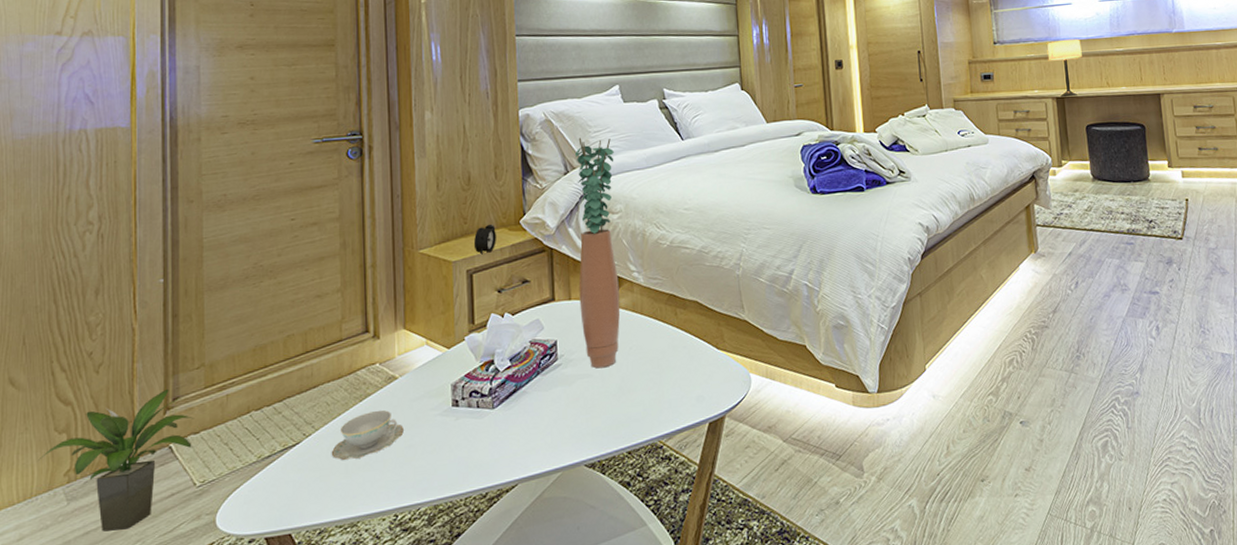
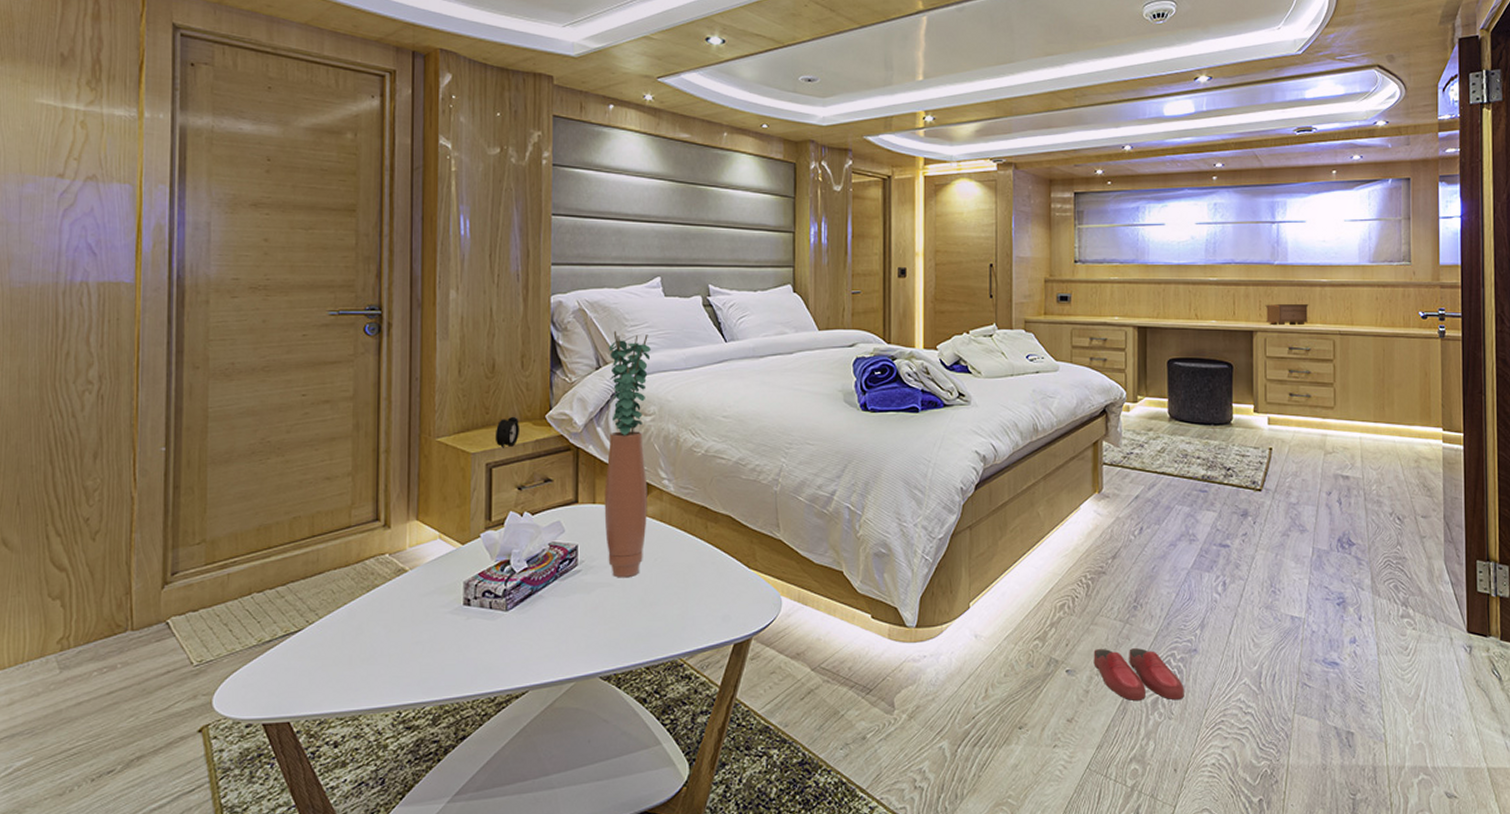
potted plant: present [38,388,194,532] -> none [31,562,193,704]
teacup: present [331,410,404,460] -> none [334,602,411,651]
slippers: none [1044,395,1132,446] -> present [1093,648,1184,700]
table lamp: present [1047,38,1082,98] -> none [1134,263,1171,327]
jewelry box: none [1168,65,1208,88] -> present [1265,303,1309,326]

